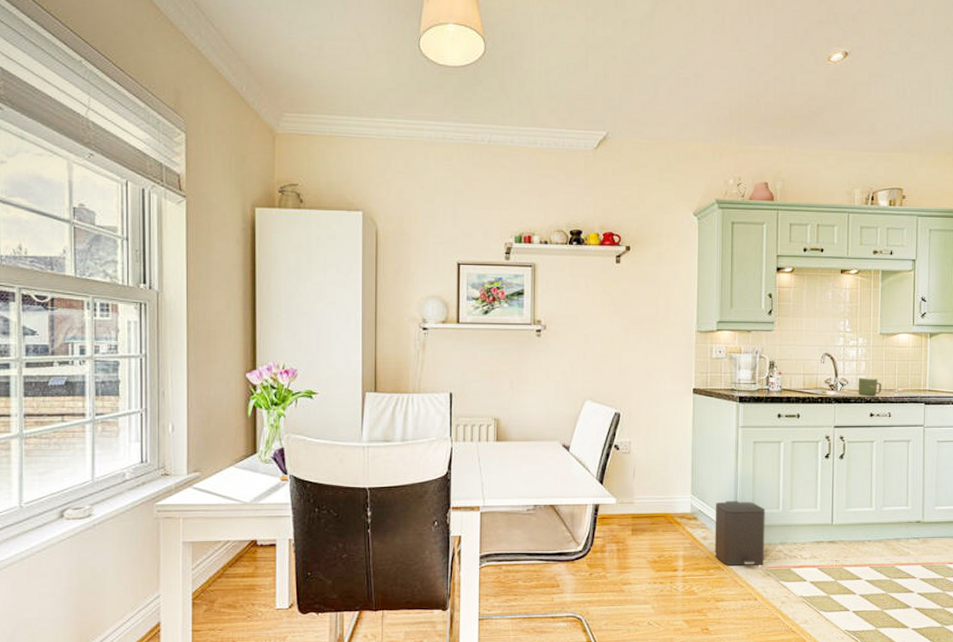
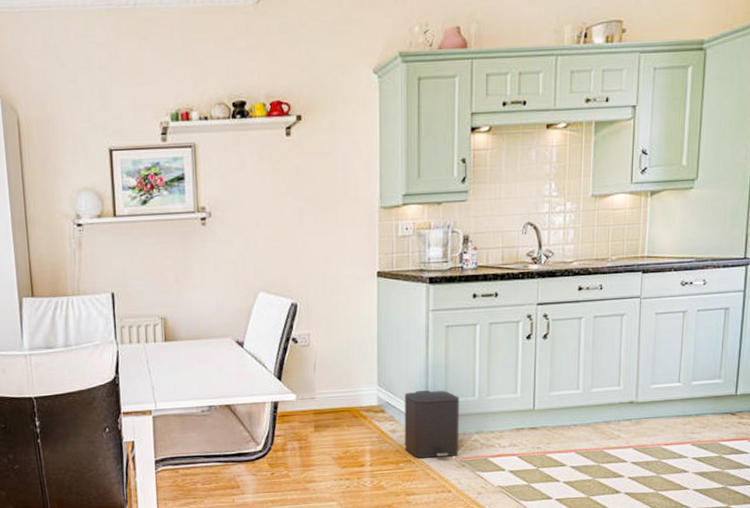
mug: present [858,378,882,397] -> none [565,247,593,269]

